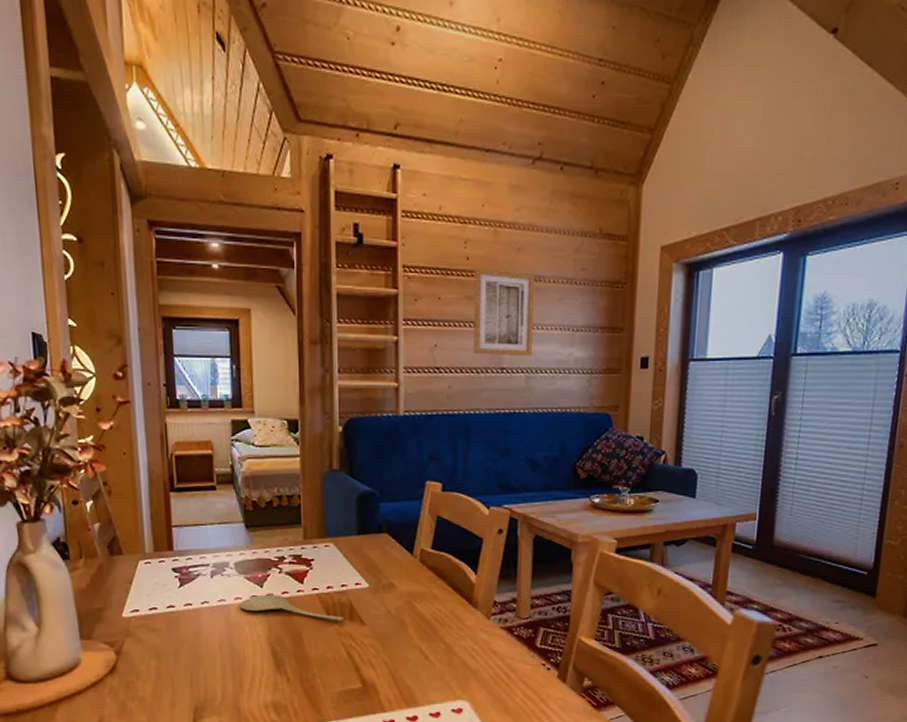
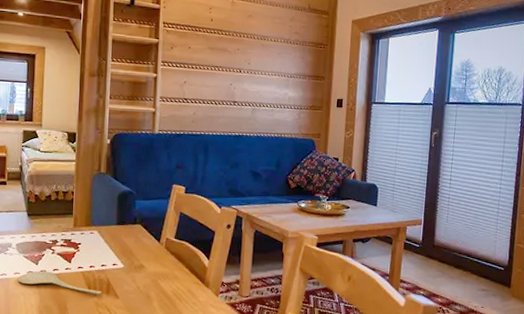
wall art: present [473,268,536,357] -> none [213,28,261,94]

